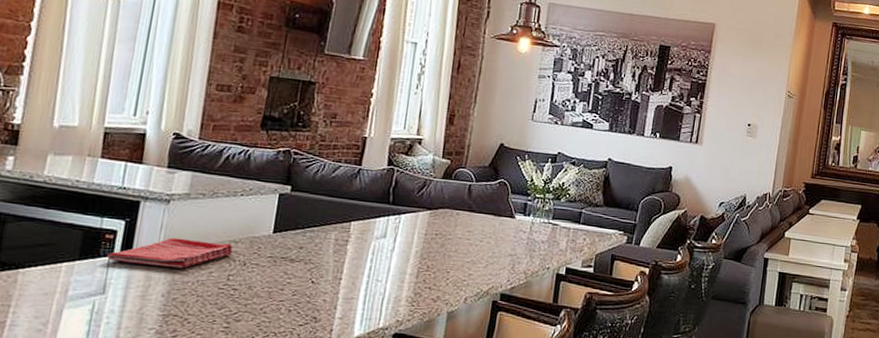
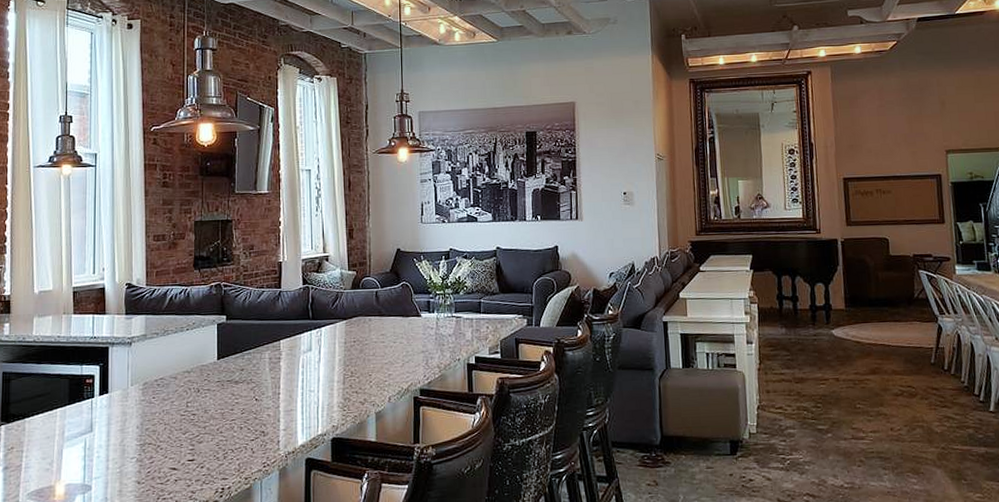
dish towel: present [107,237,233,269] -> none [90,374,187,403]

